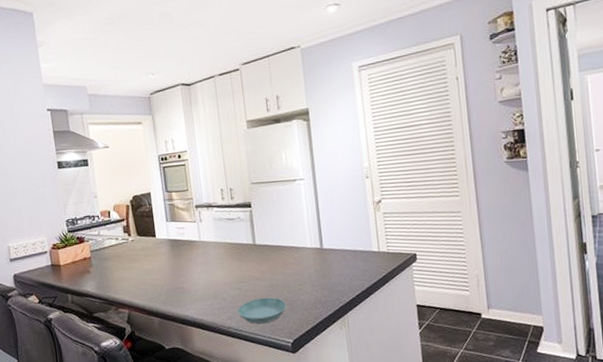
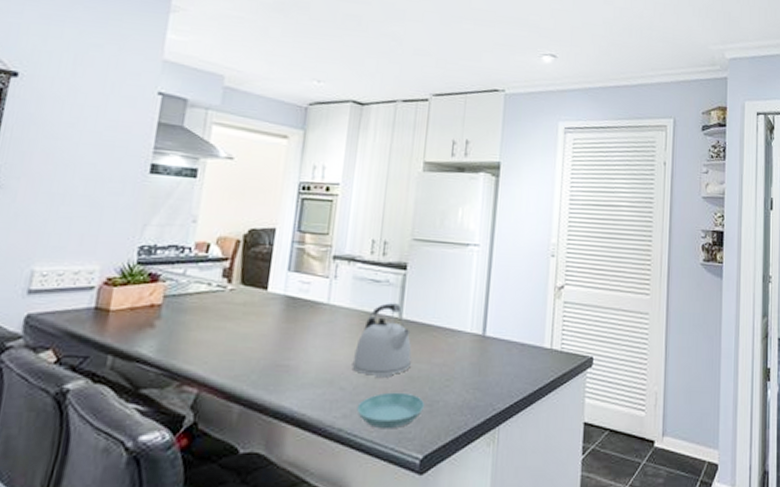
kettle: none [227,233,270,289] -> present [352,303,412,377]

